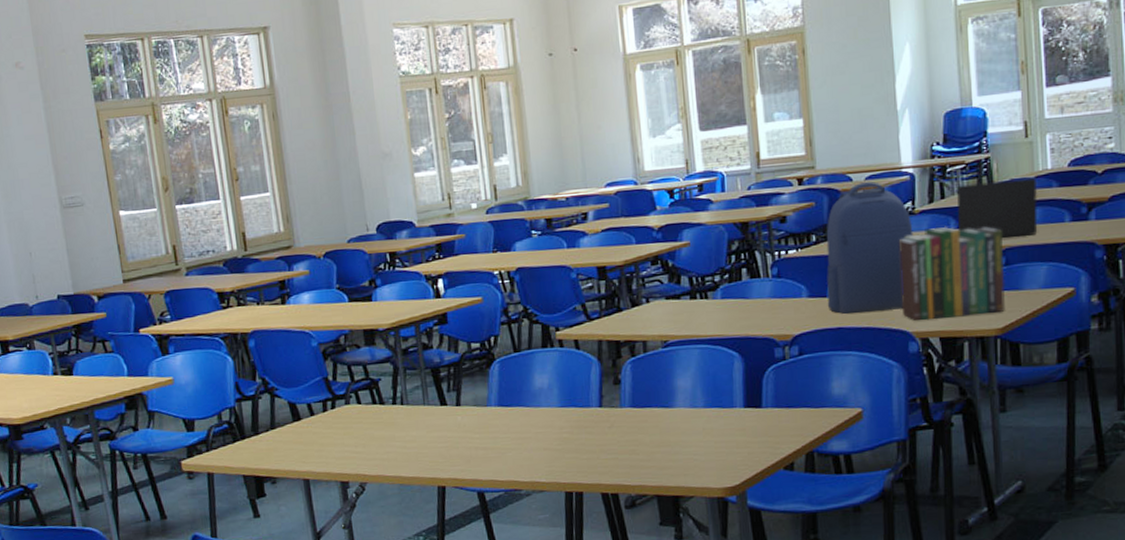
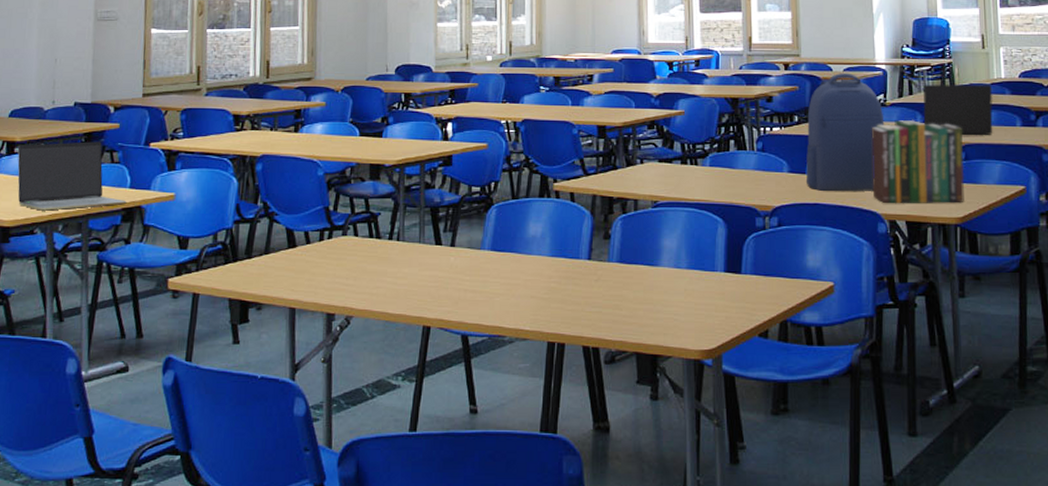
laptop: none [11,332,128,406] -> present [17,141,127,211]

